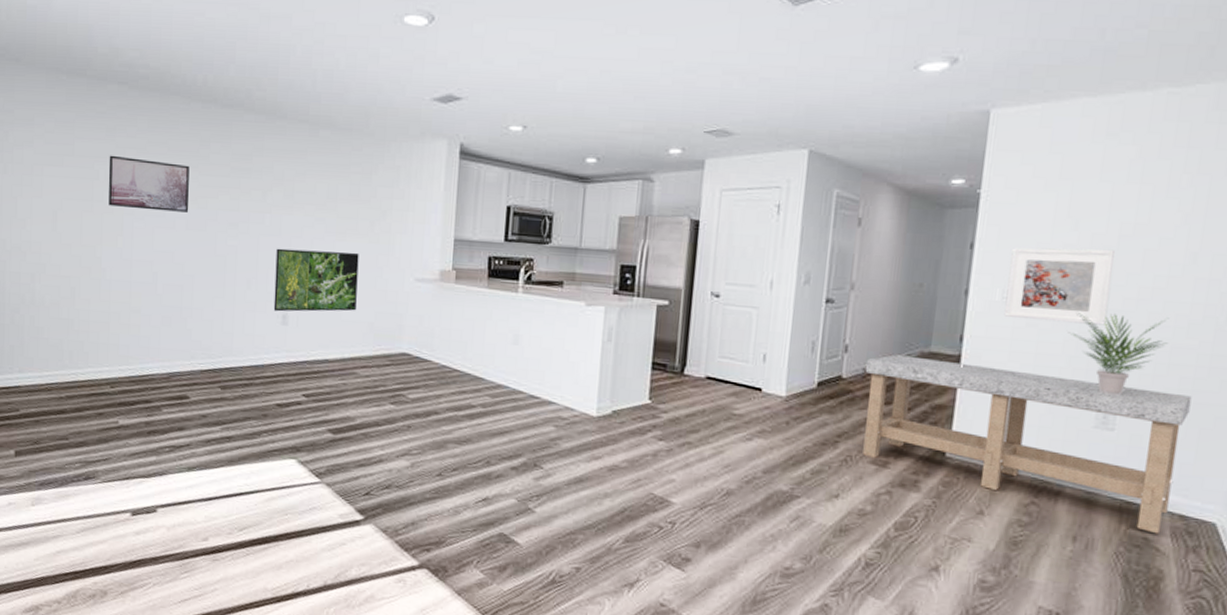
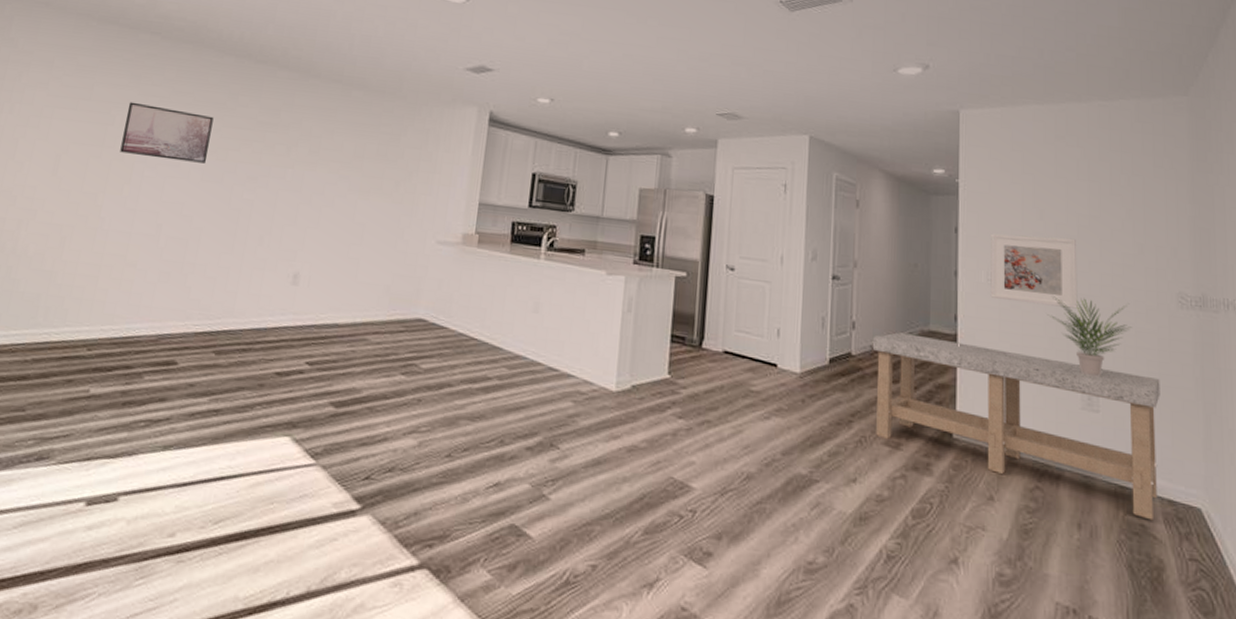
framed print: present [273,248,359,312] -> none [284,204,381,273]

